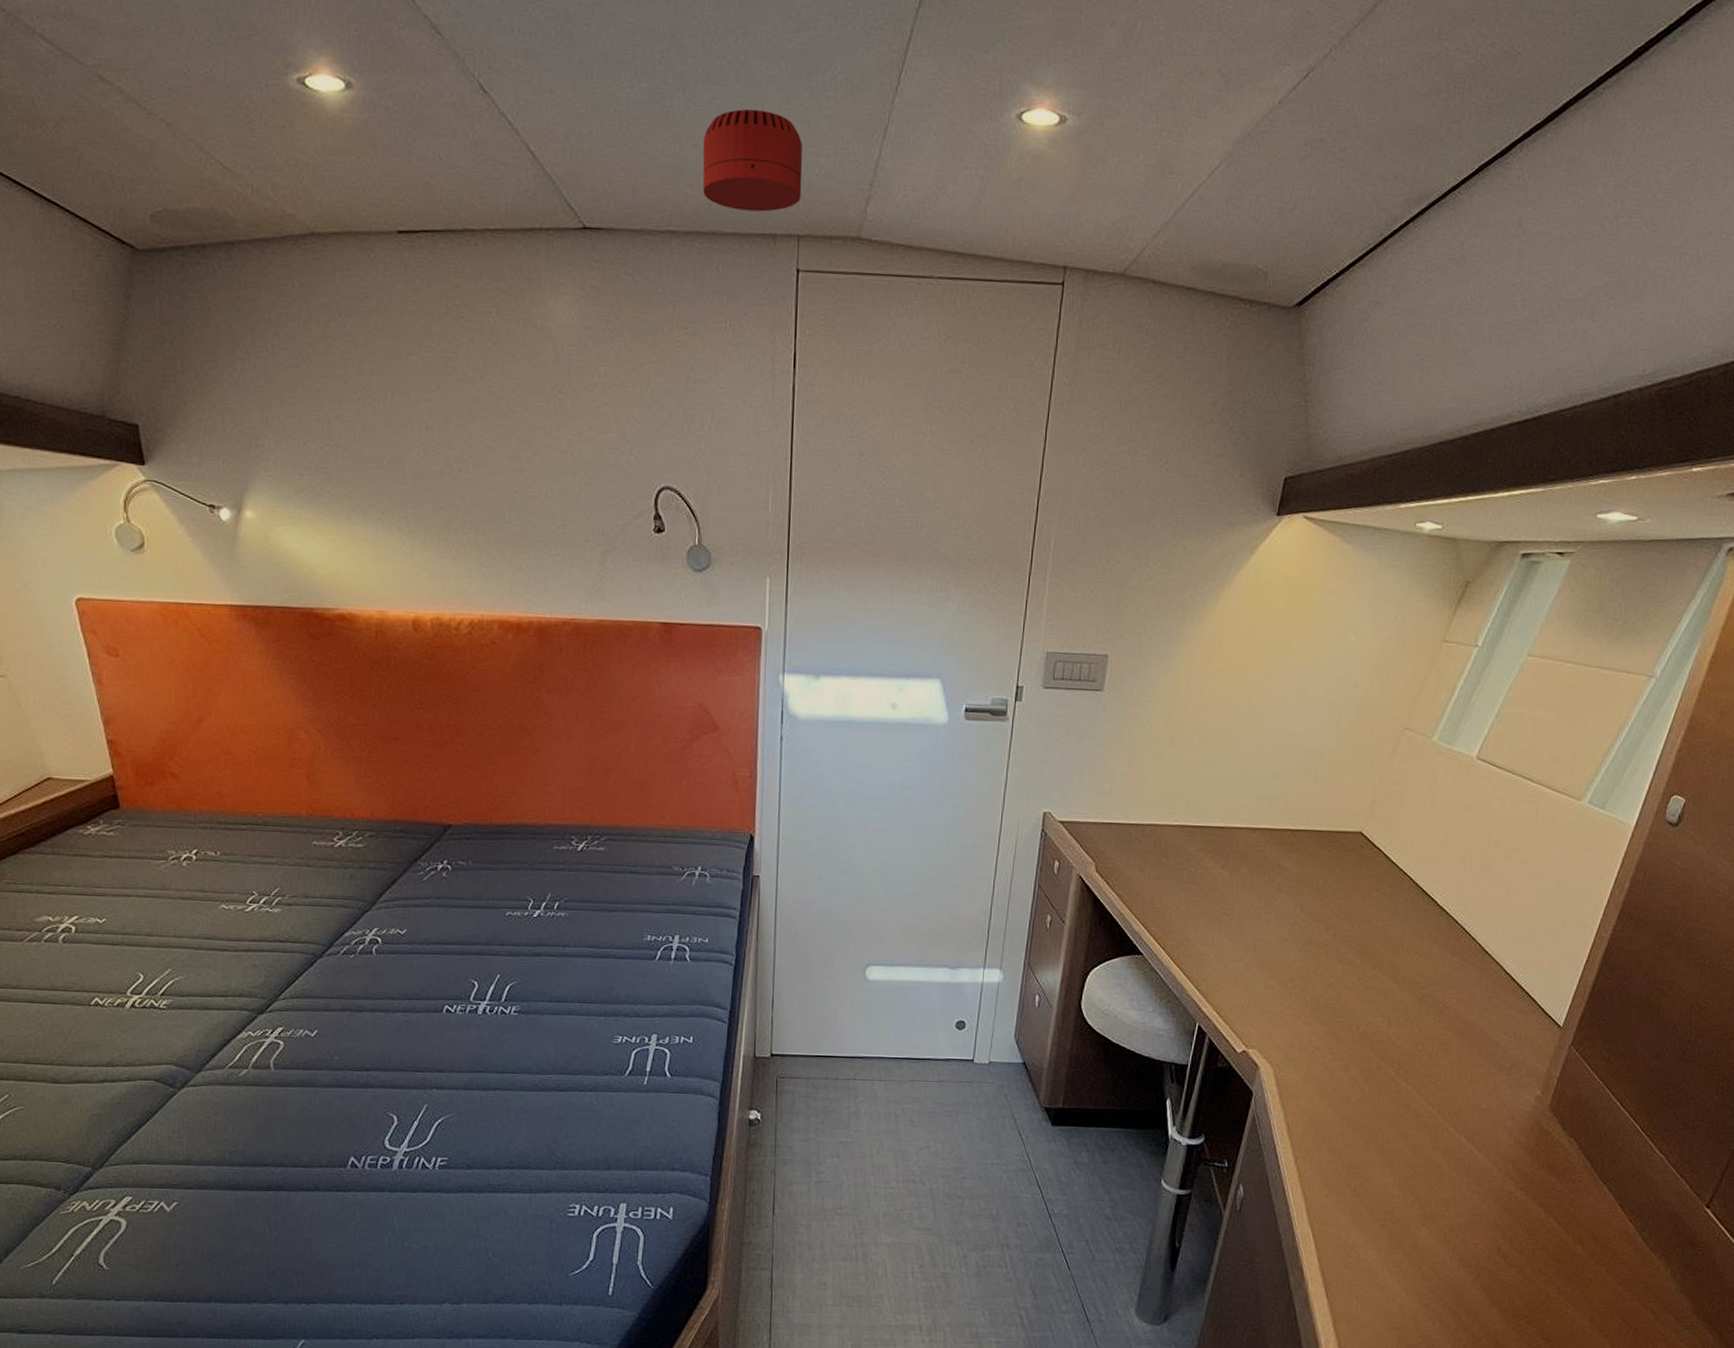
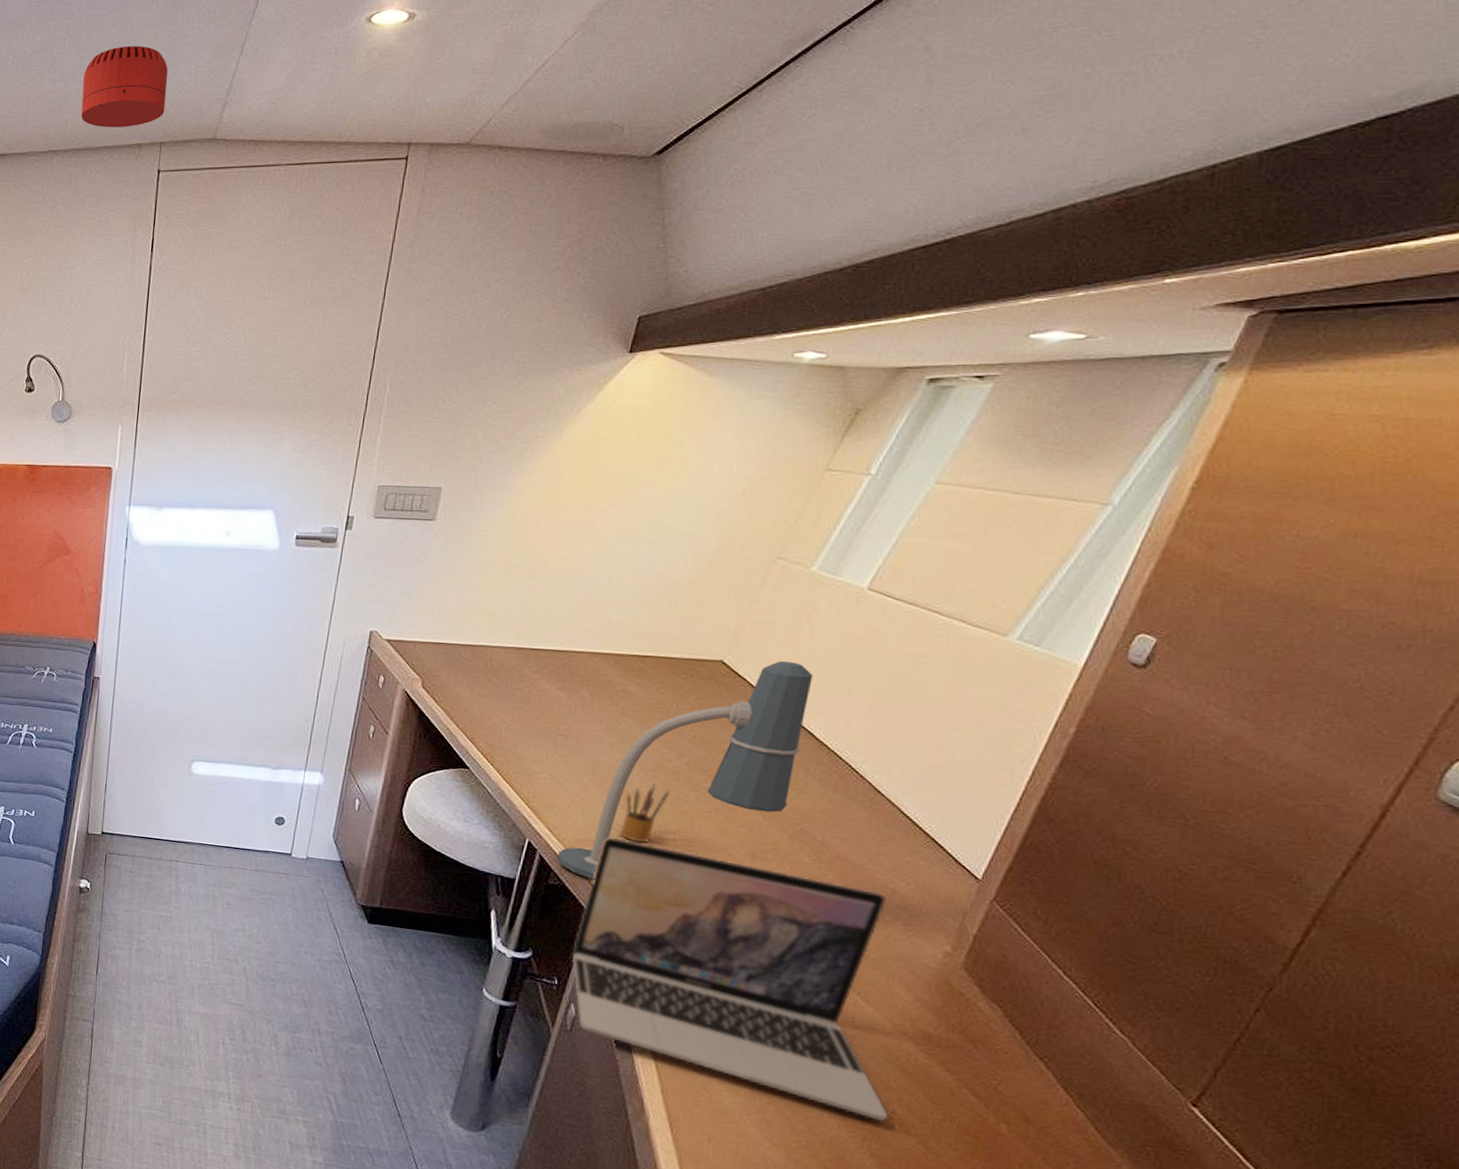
desk lamp: none [1224,830,1435,1057] -> present [556,660,813,879]
laptop: none [1239,1014,1496,1258] -> present [571,837,889,1122]
pencil box: none [1279,958,1320,1018] -> present [621,783,670,844]

